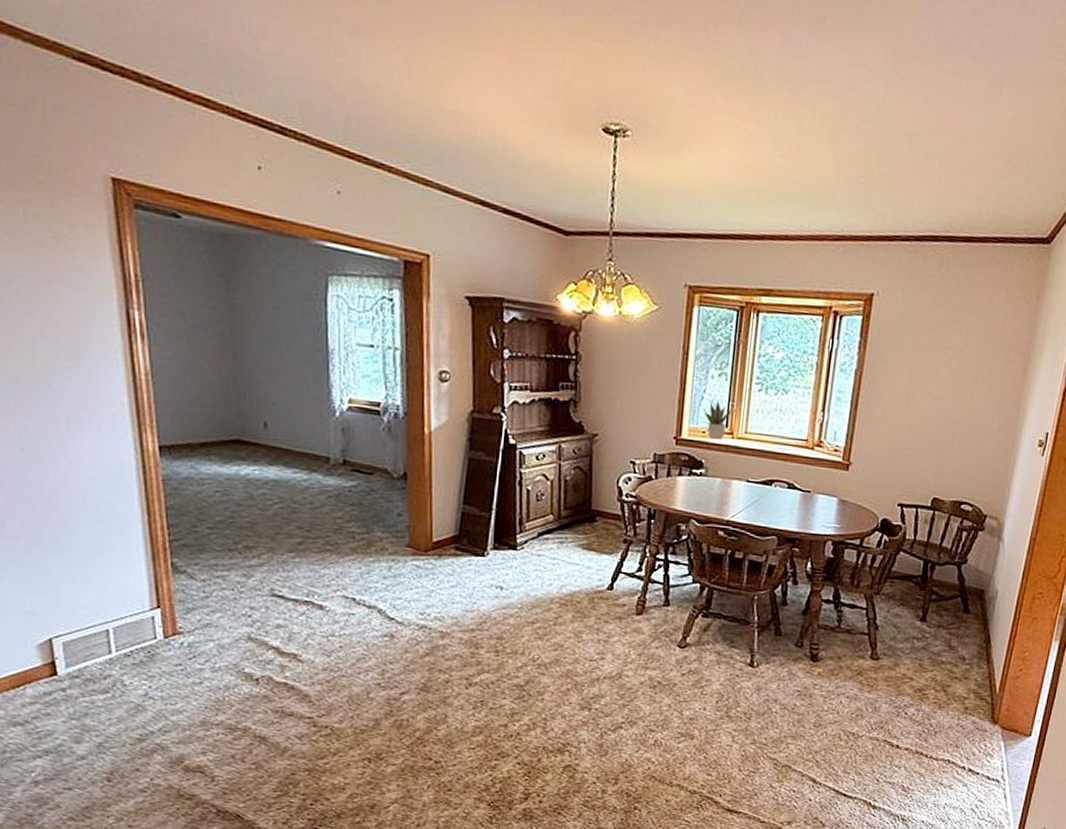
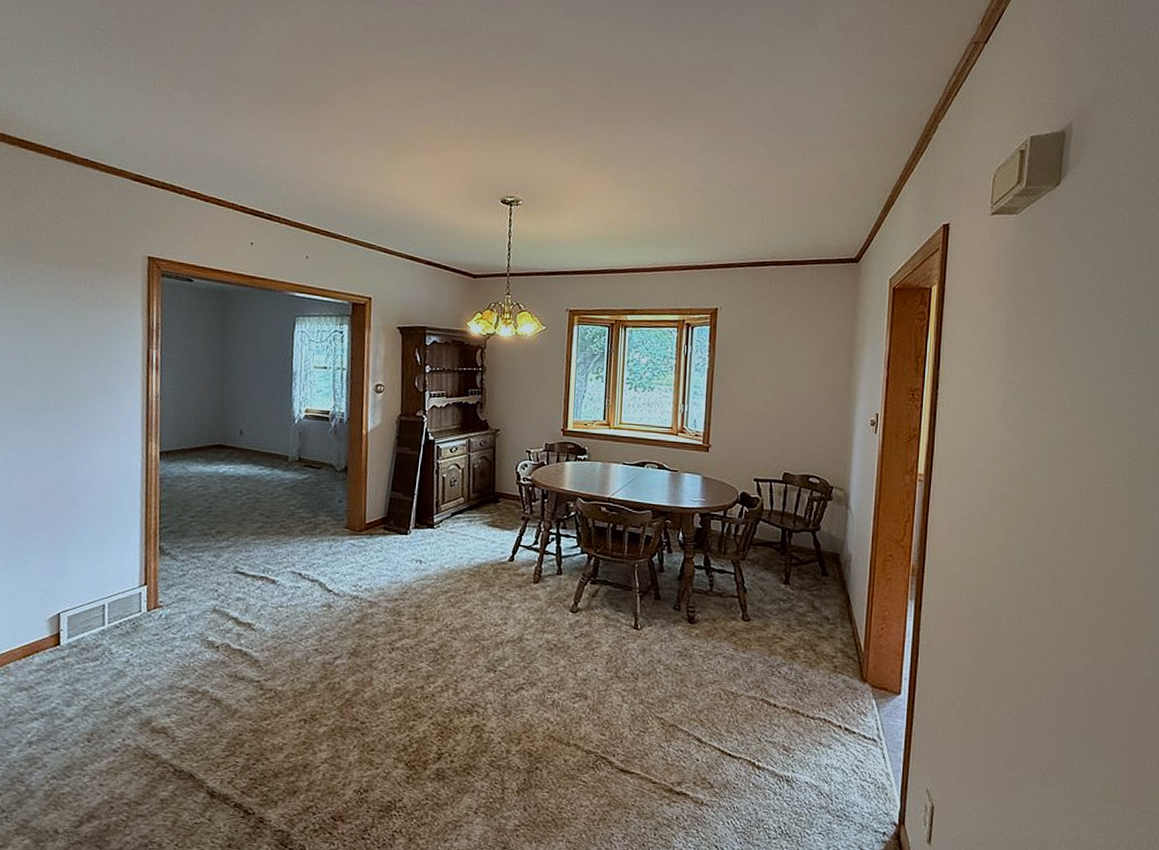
potted plant: present [705,401,732,440] -> none [586,399,608,430]

